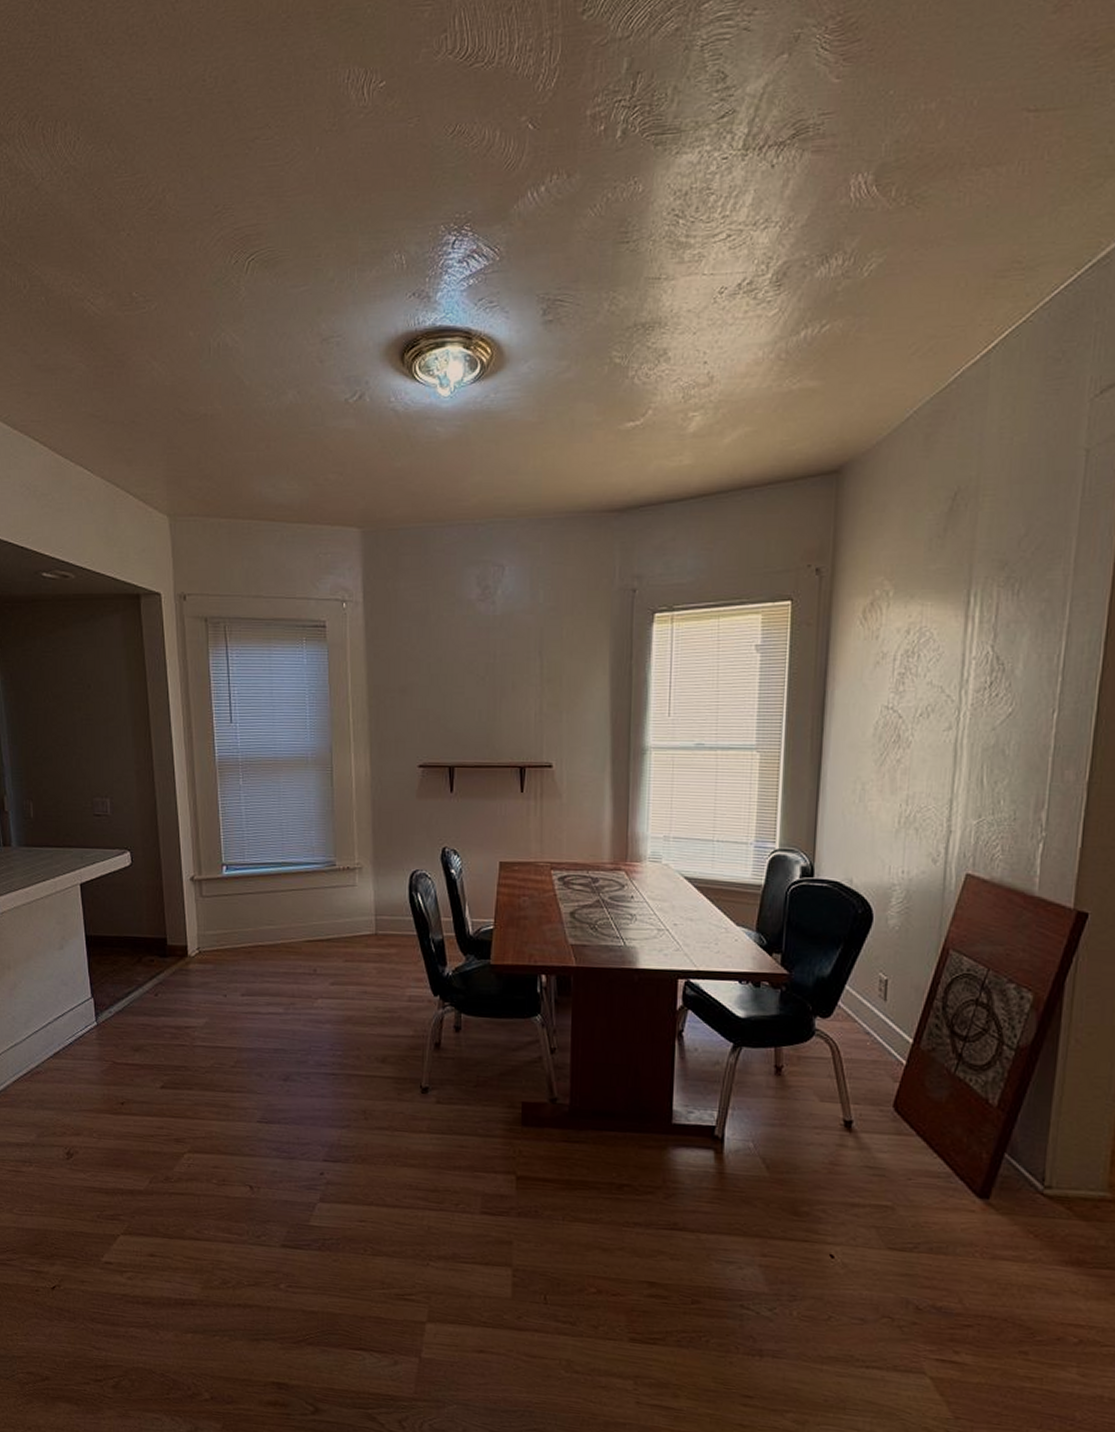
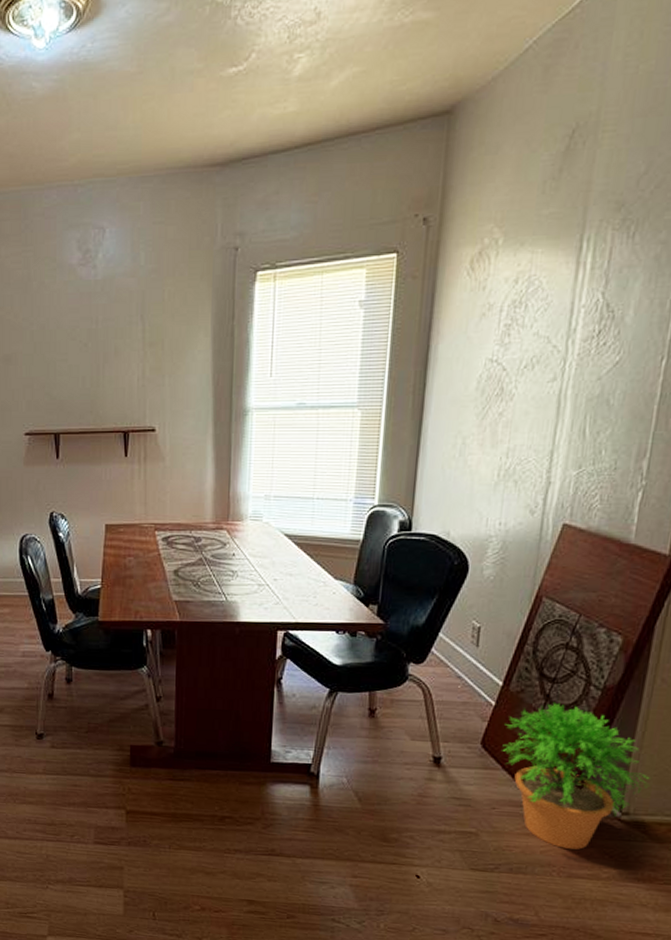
potted plant: none [915,1063,1071,1227] -> present [502,703,650,850]

